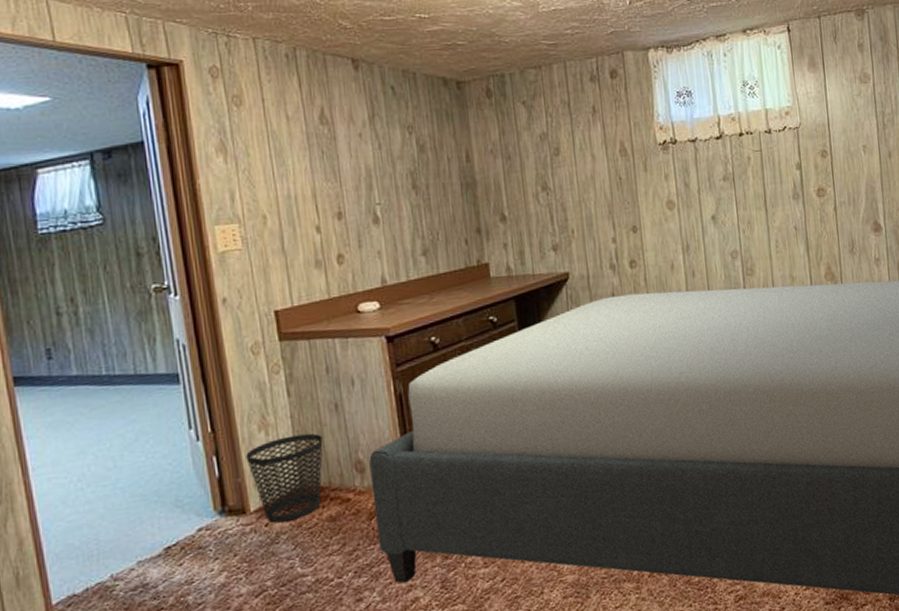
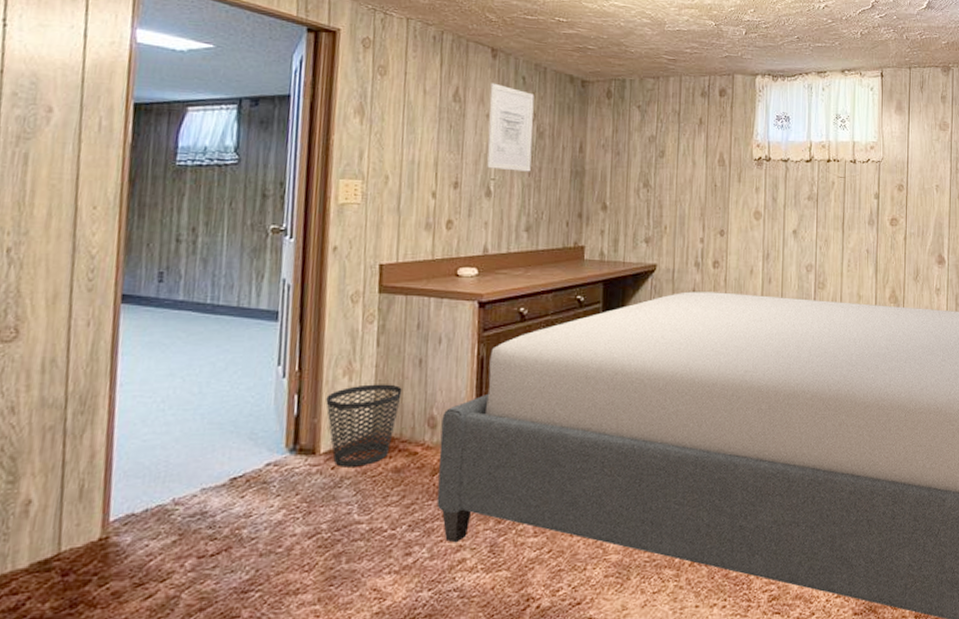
wall art: none [357,97,417,193] -> present [487,82,535,172]

